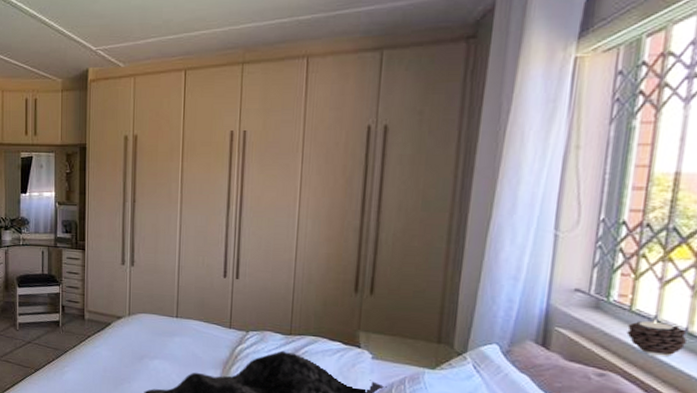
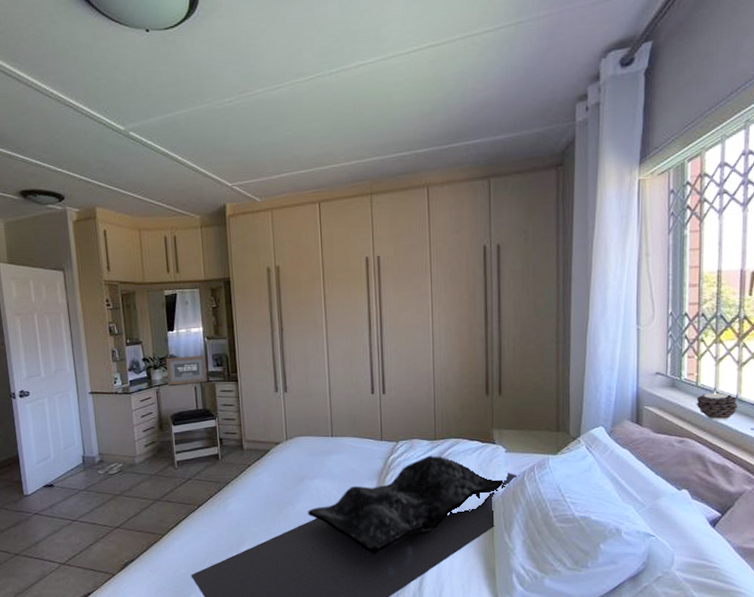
picture frame: none [16,219,55,248] -> present [166,356,207,386]

